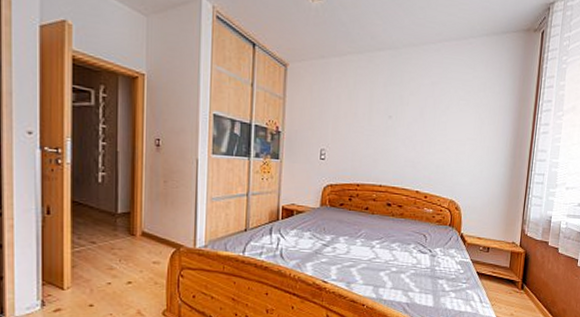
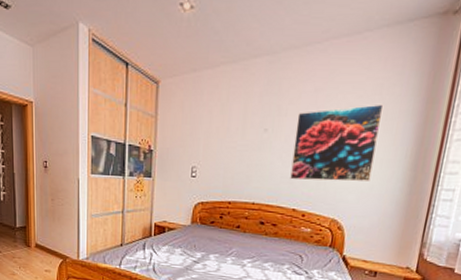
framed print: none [413,99,487,166] -> present [290,104,384,182]

